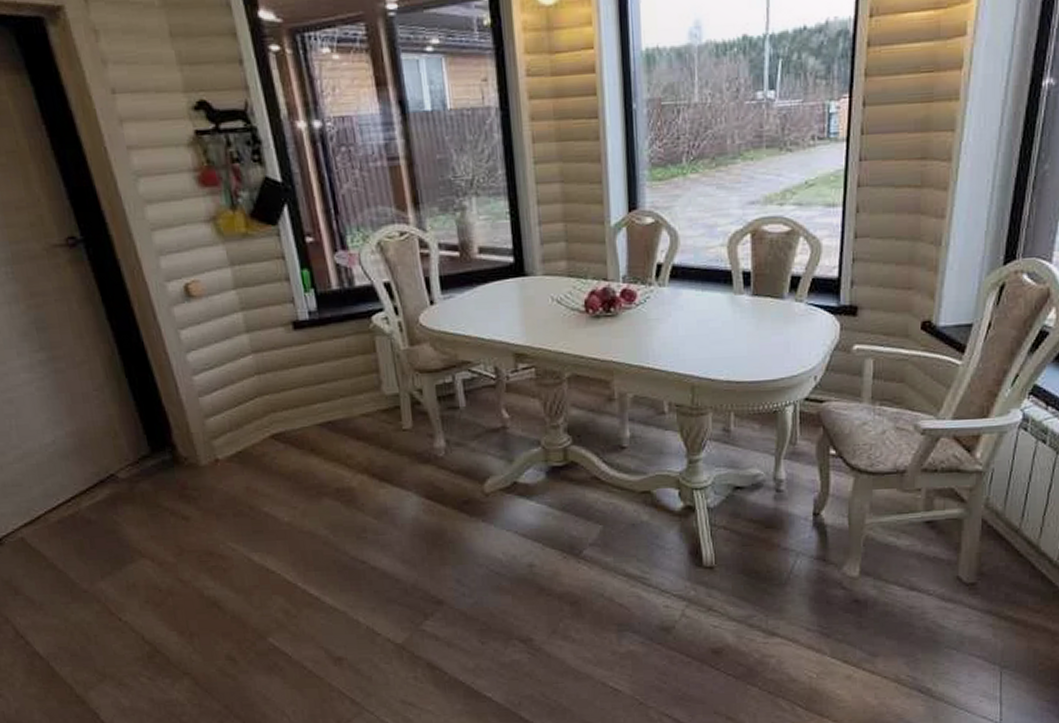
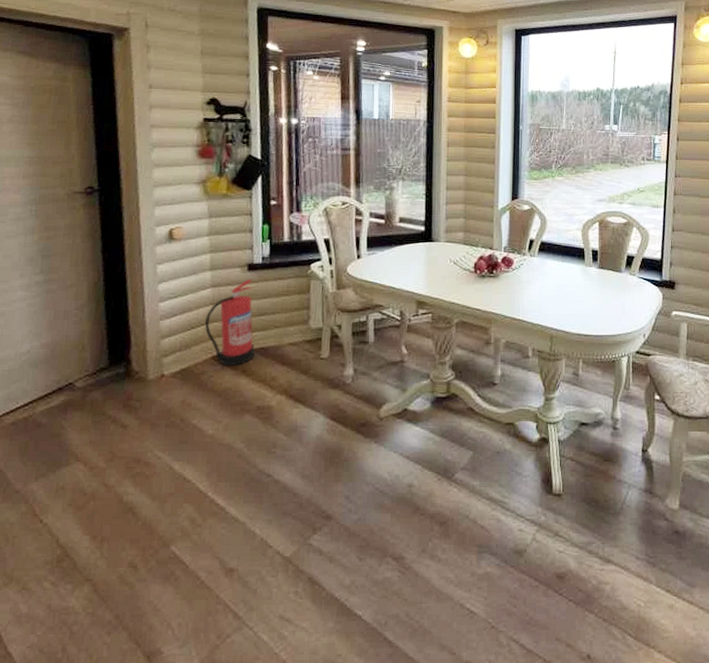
fire extinguisher: none [253,340,322,446] -> present [204,279,255,367]

